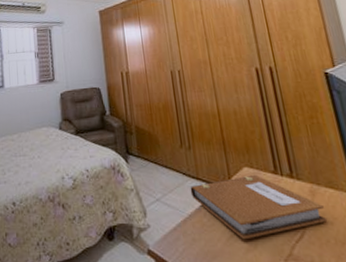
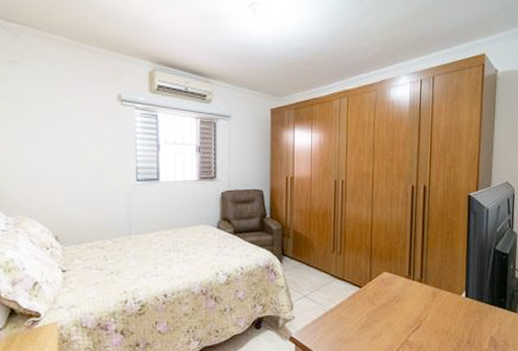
notebook: present [190,174,328,240] -> none [335,278,441,330]

